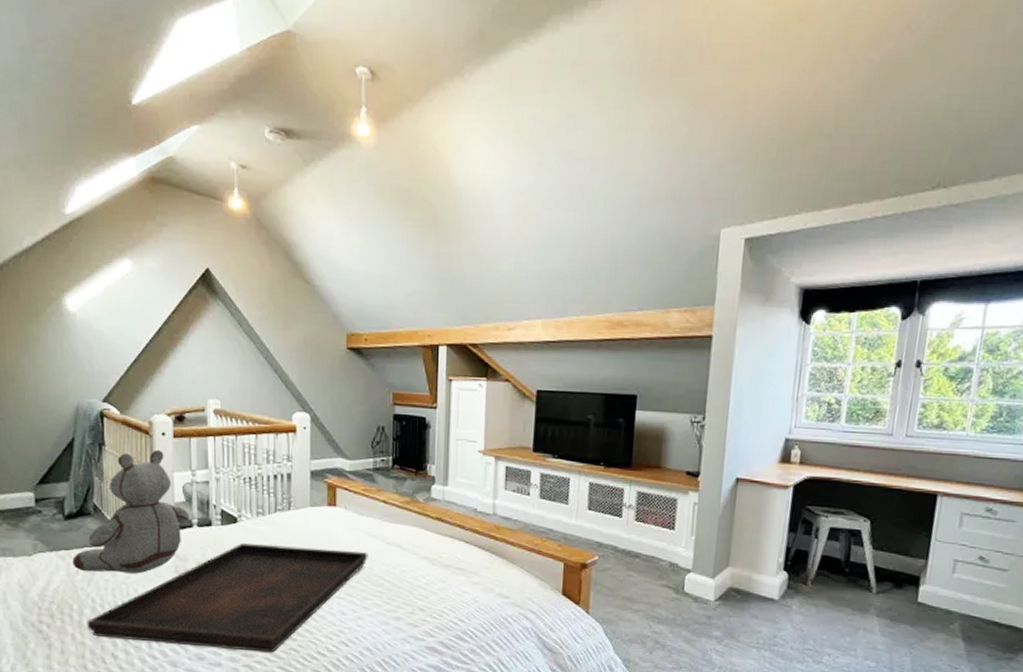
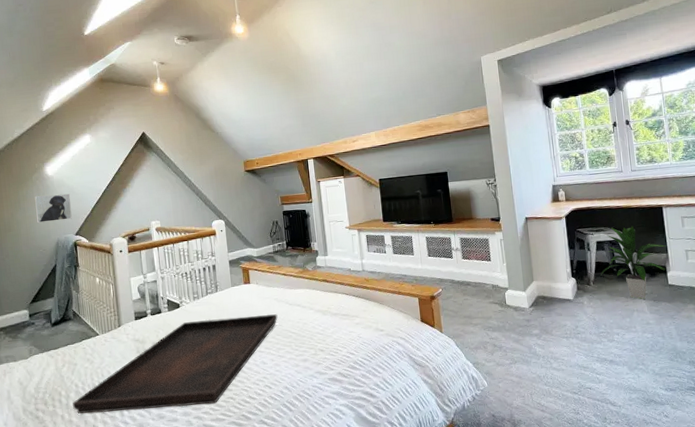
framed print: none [49,337,100,379] -> present [35,193,72,223]
stuffed bear: present [72,449,190,574] -> none [59,263,145,364]
indoor plant: none [824,512,928,616] -> present [600,225,666,299]

